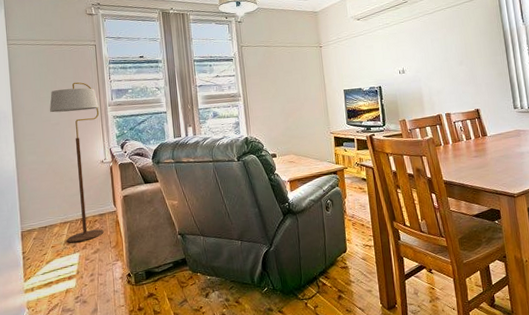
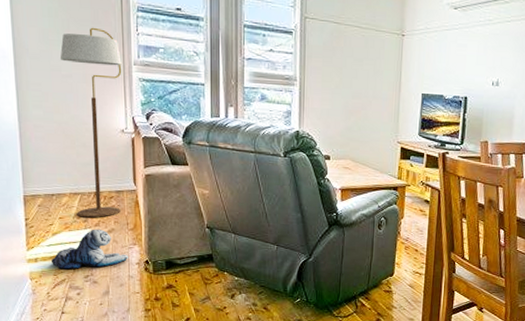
plush toy: none [46,251,113,295] -> present [52,229,128,270]

